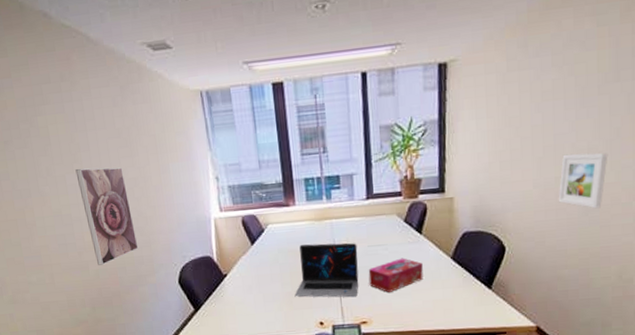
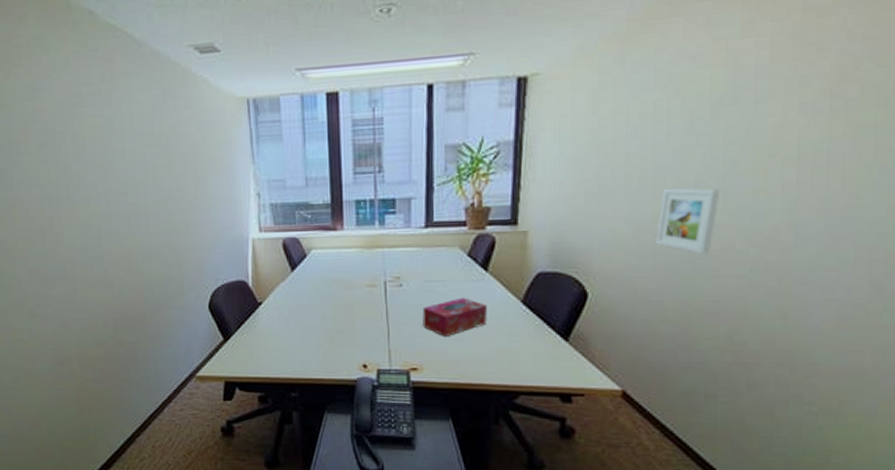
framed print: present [75,167,139,265] -> none [108,176,168,283]
laptop: present [294,243,359,298] -> none [336,275,412,339]

